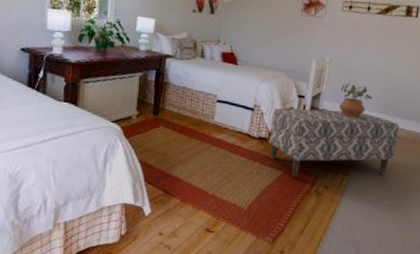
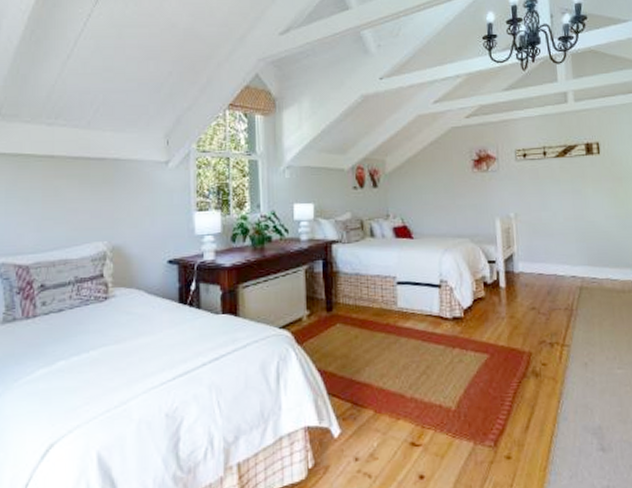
bench: present [268,108,399,177] -> none [463,268,615,359]
potted plant: present [338,83,372,119] -> none [534,238,572,277]

